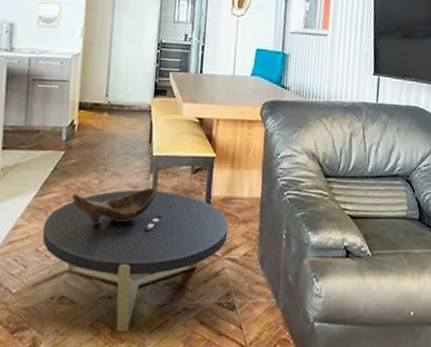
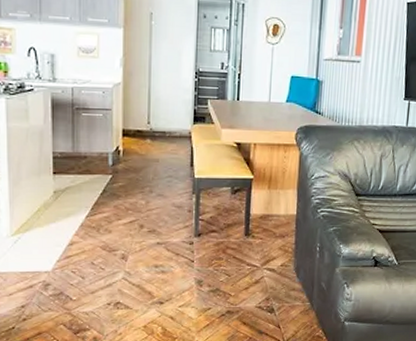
coffee table: present [42,189,229,332] -> none [96,209,267,332]
decorative bowl: present [72,187,163,232] -> none [121,206,206,246]

